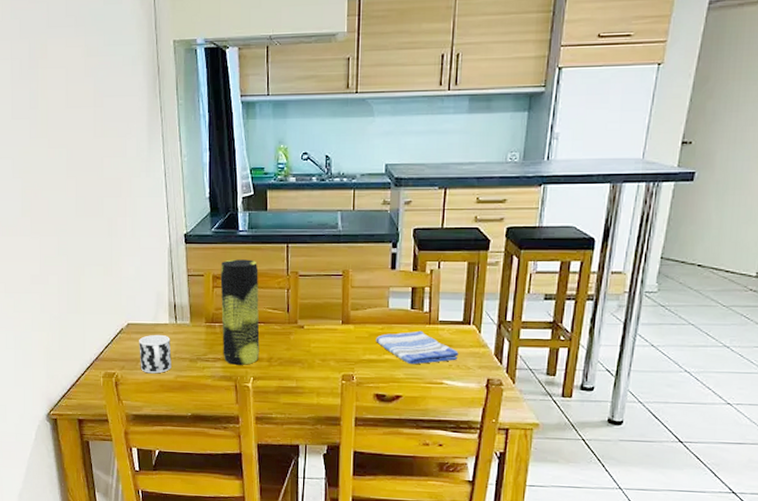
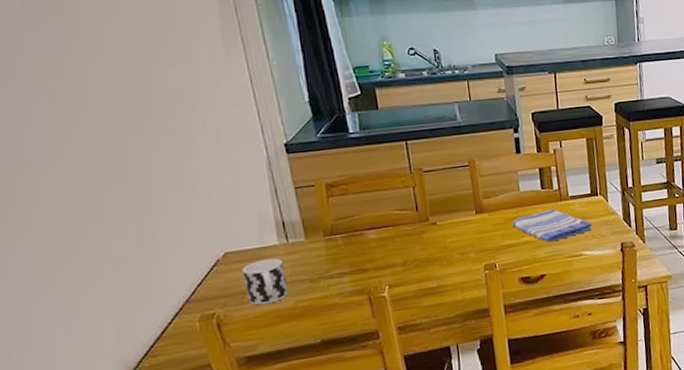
vase: present [220,259,260,365] -> none [333,162,392,277]

